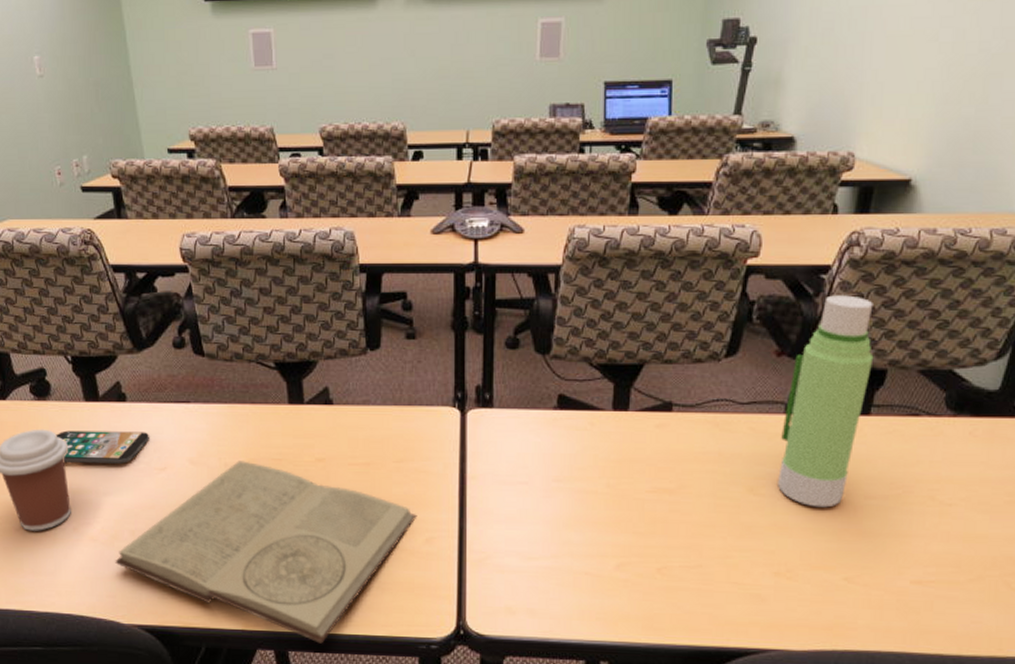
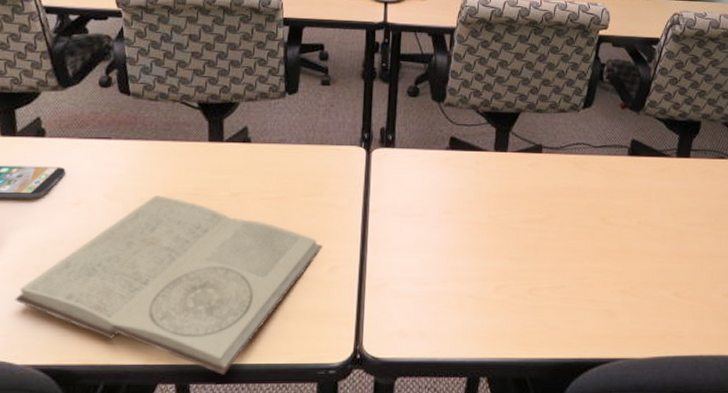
water bottle: present [778,295,874,508] -> none [623,62,691,234]

